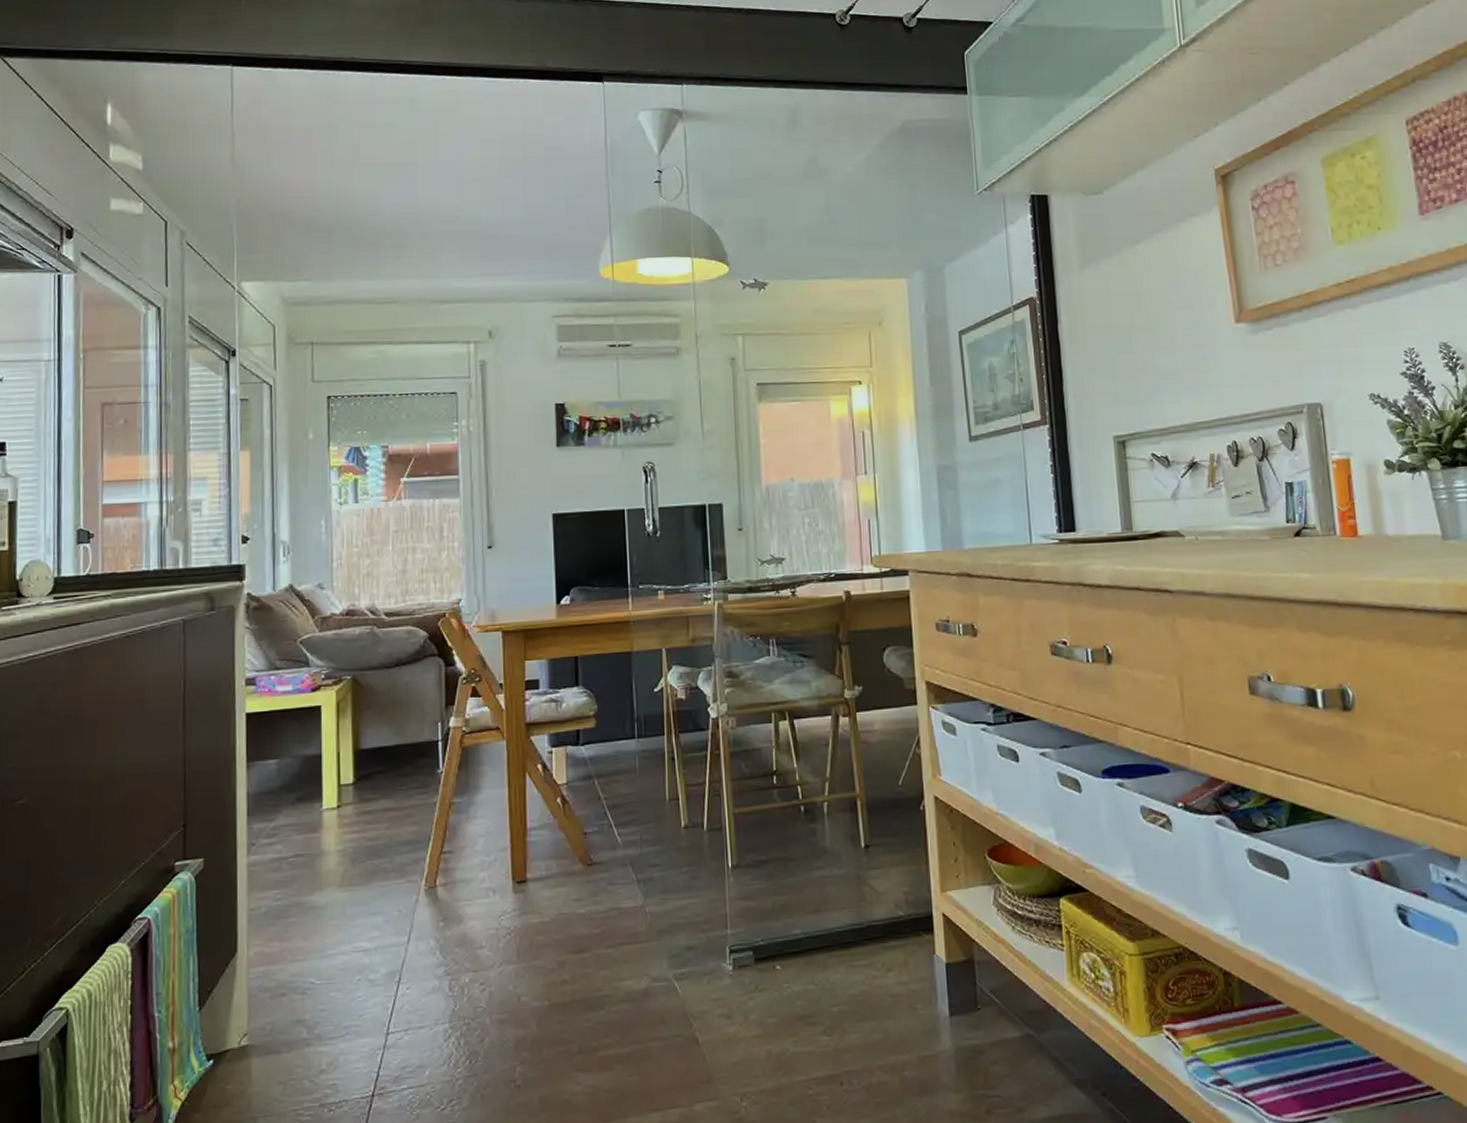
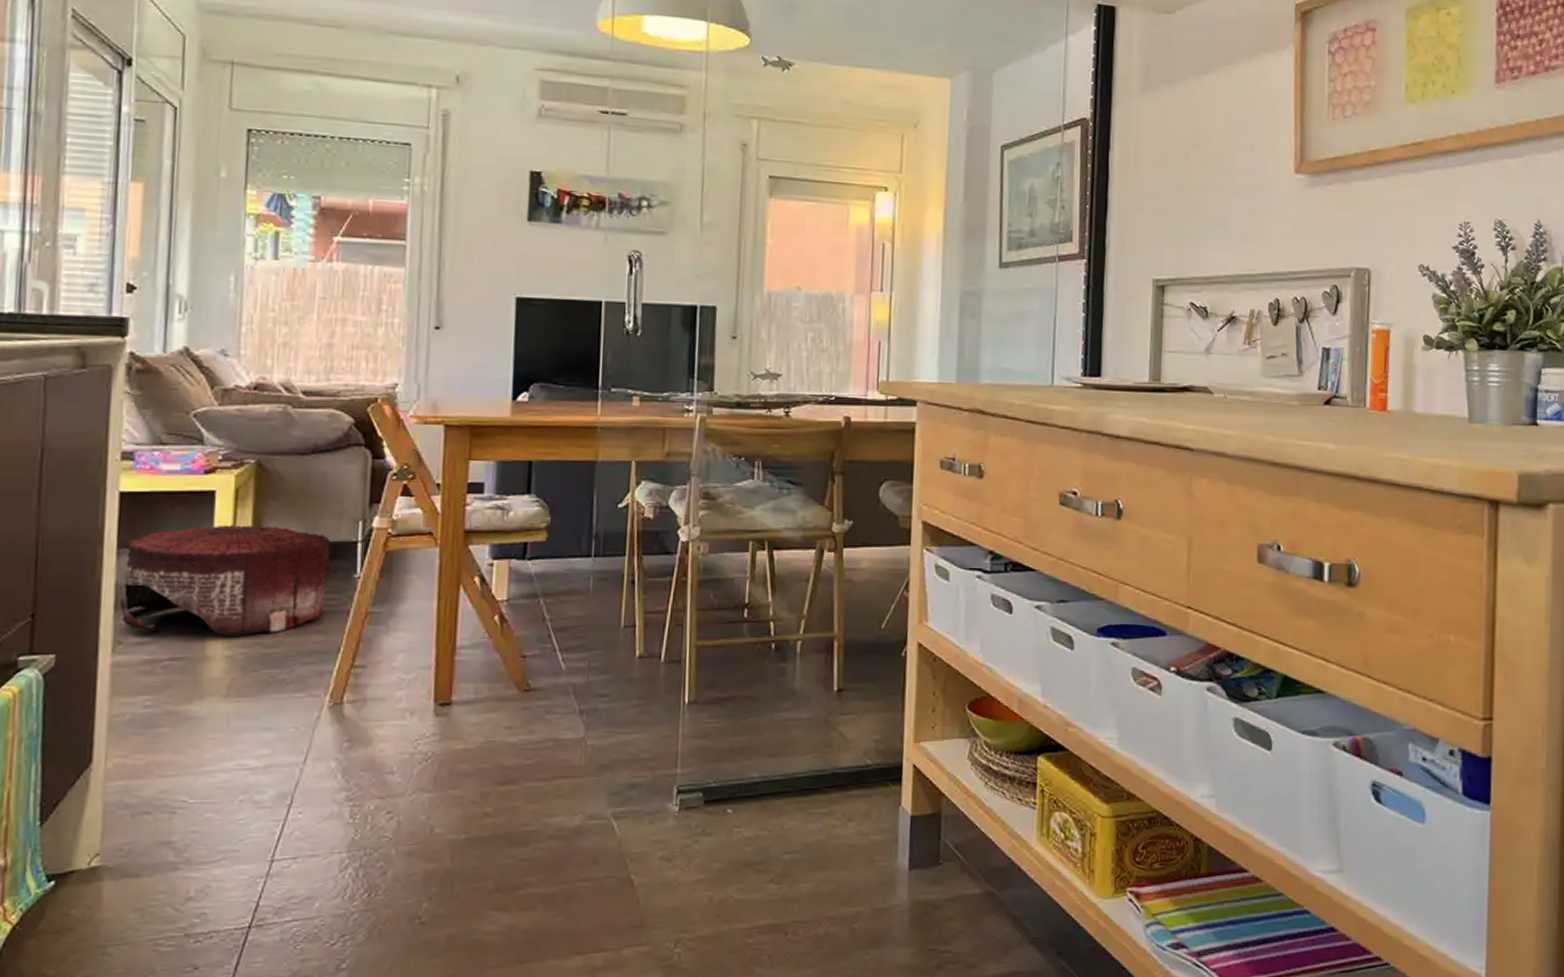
pouf: none [251,732,418,833] -> present [119,525,331,636]

